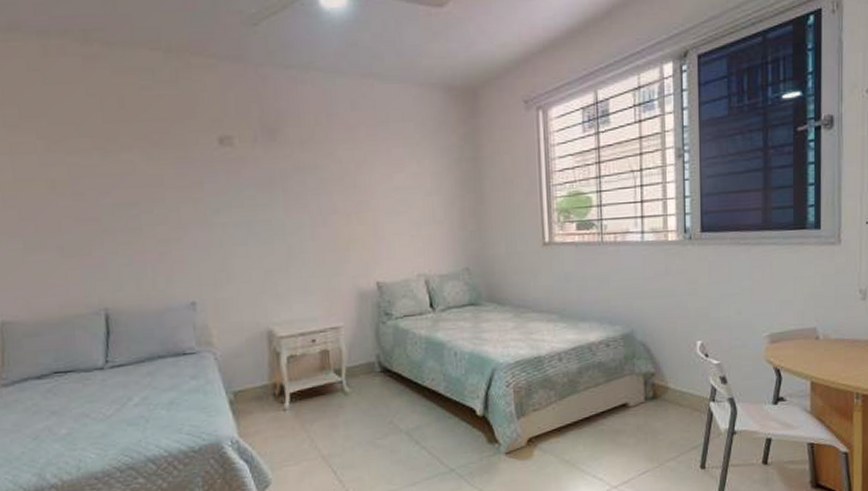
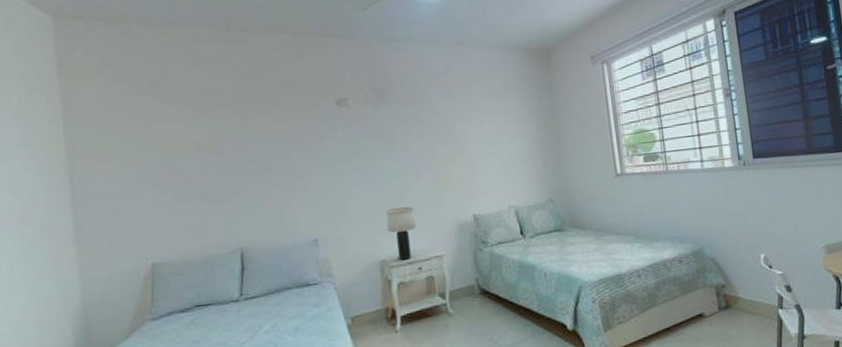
table lamp: none [275,269,311,331] -> present [386,206,417,260]

